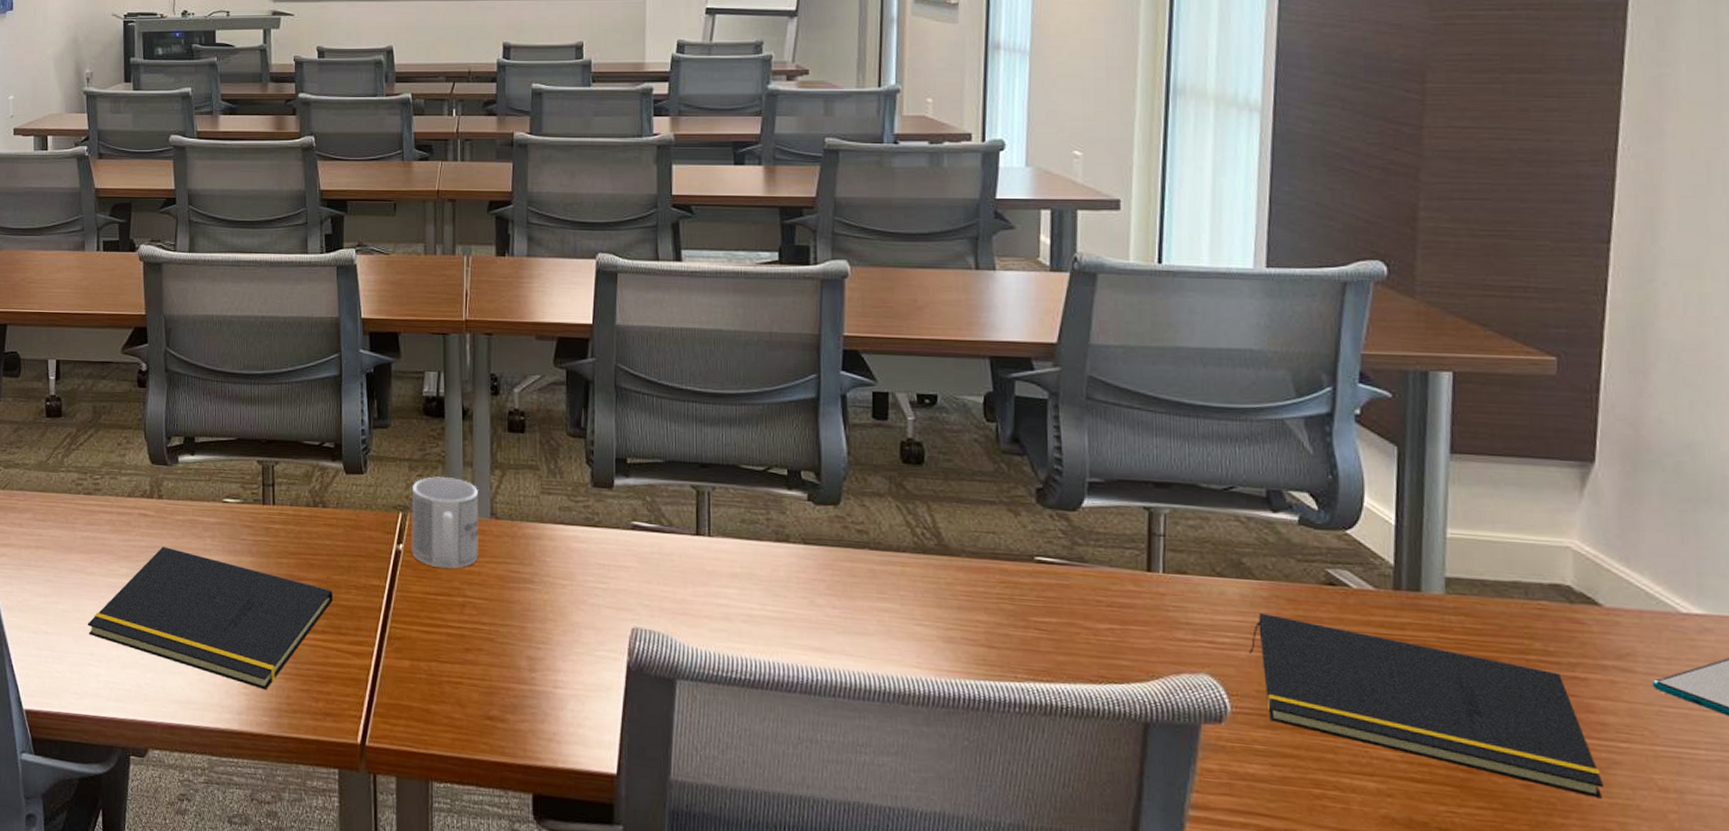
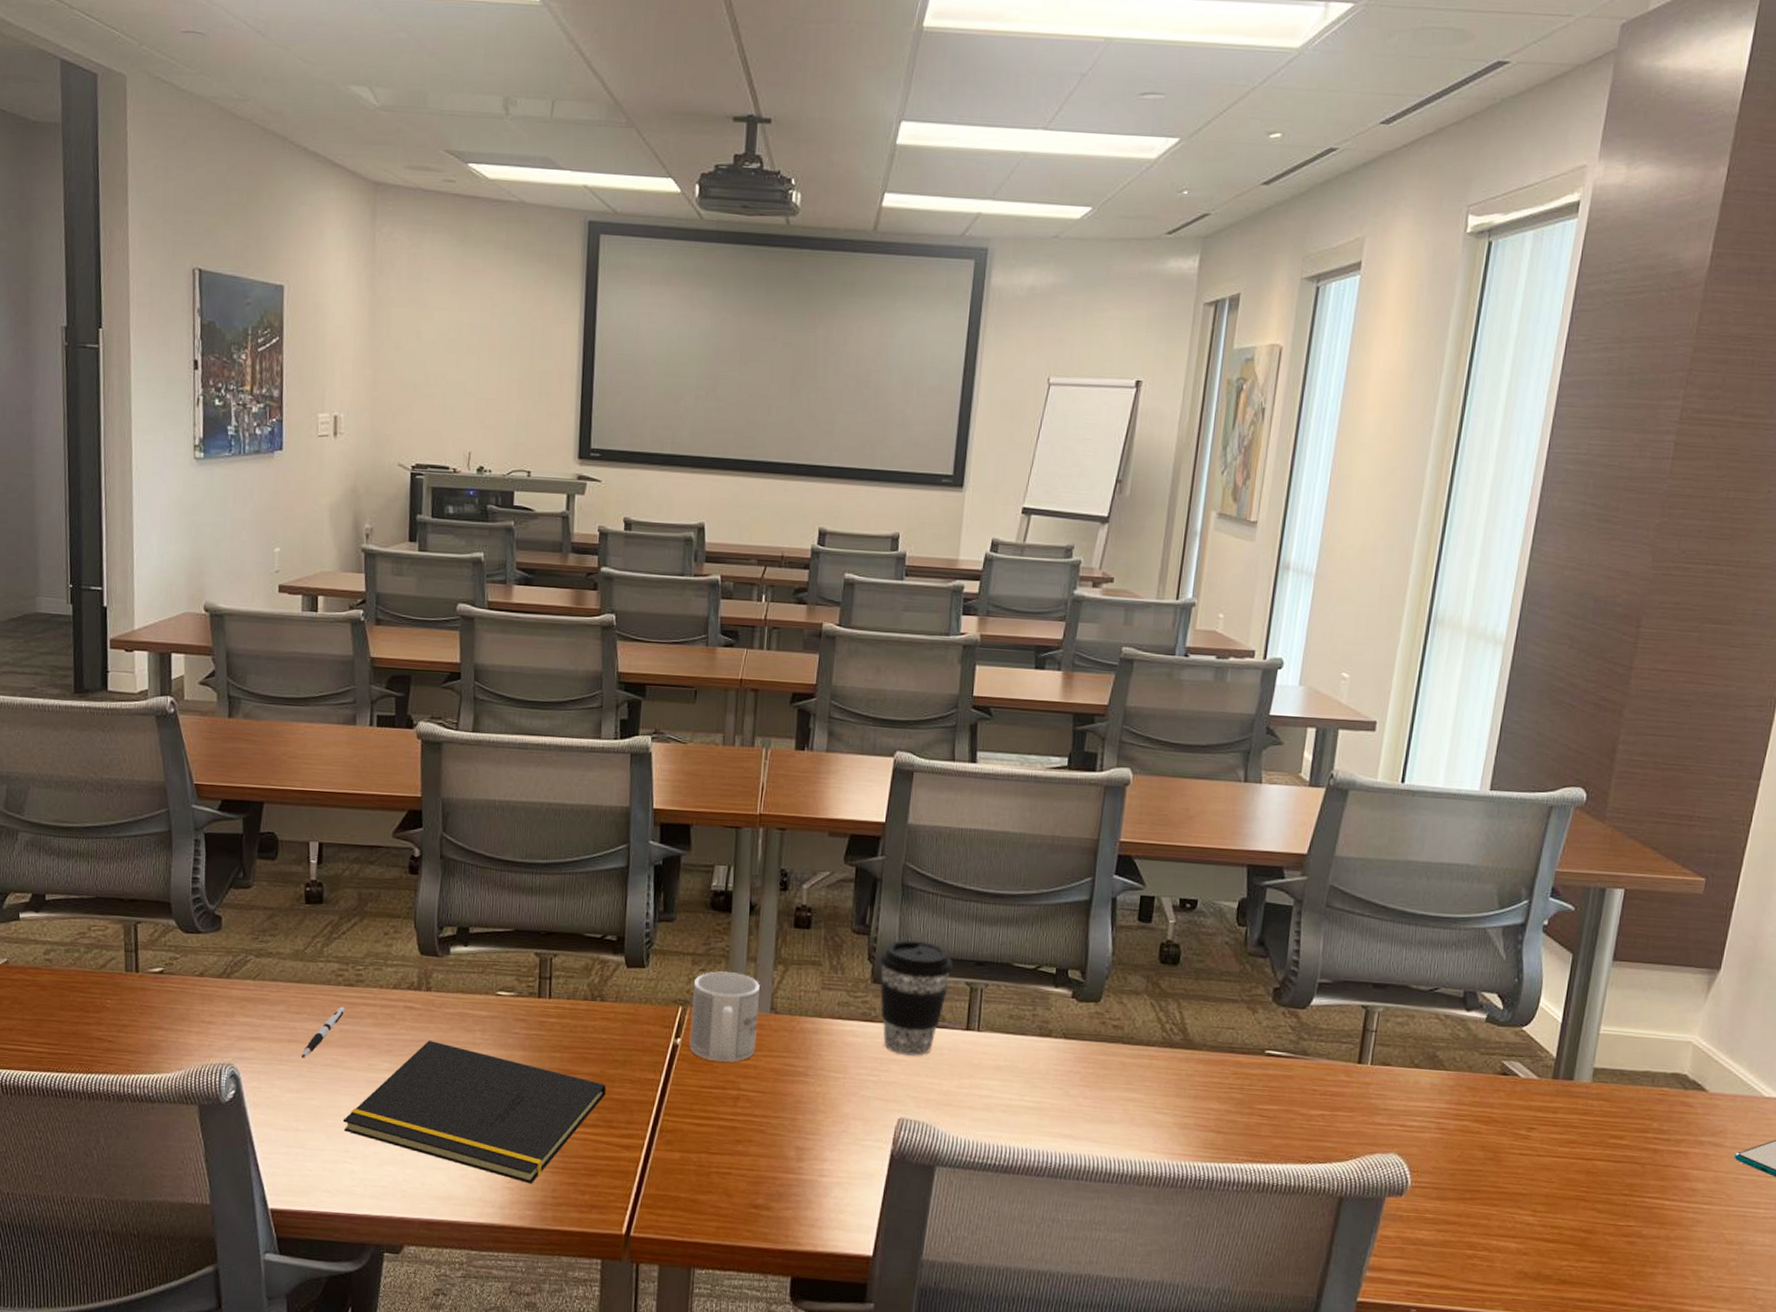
pen: none [48,514,86,564] -> present [302,1006,346,1059]
coffee cup: none [599,442,677,563] -> present [879,940,954,1057]
notepad: present [1249,612,1603,798] -> none [1432,1099,1687,1251]

